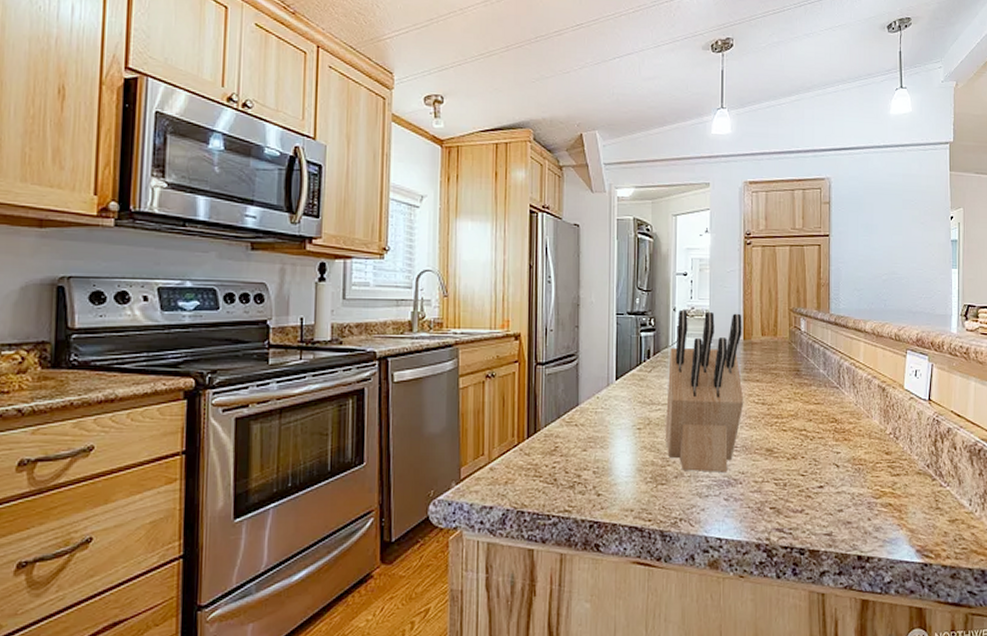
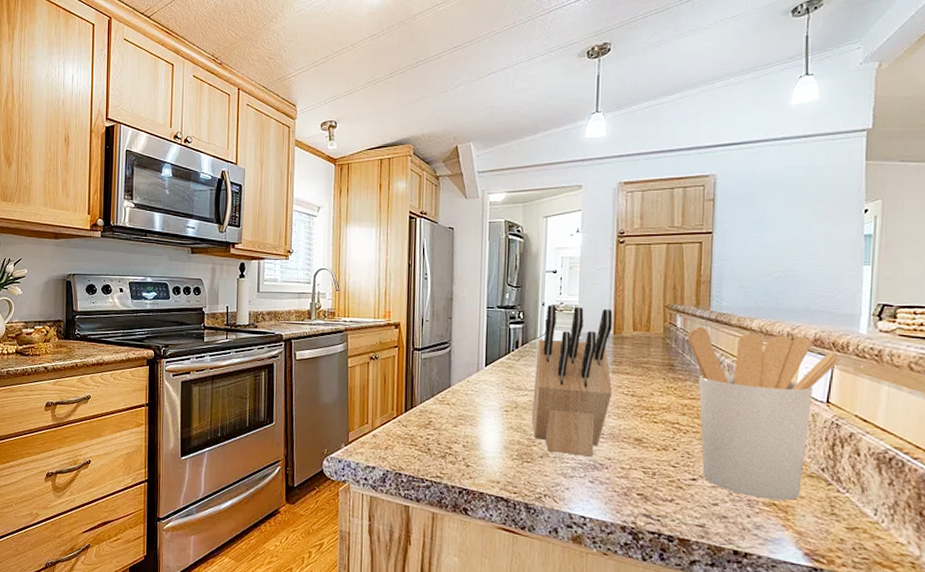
utensil holder: none [812,329,938,500] -> present [688,326,841,501]

